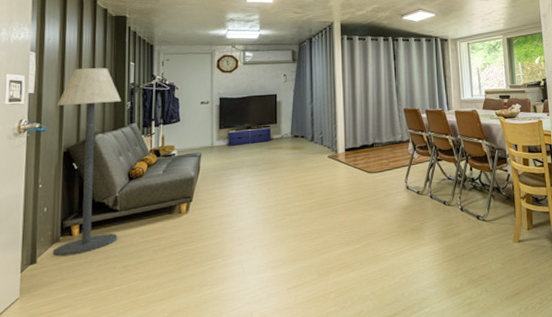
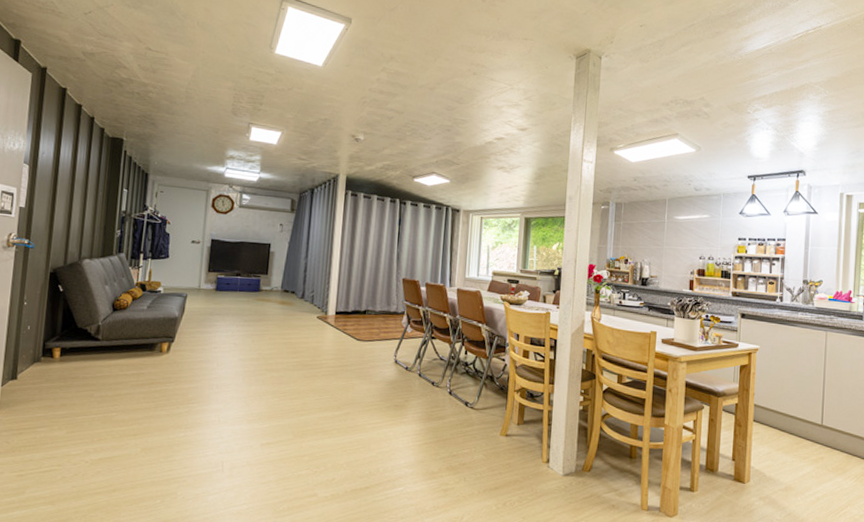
floor lamp: present [52,68,121,257] -> none [32,187,111,378]

